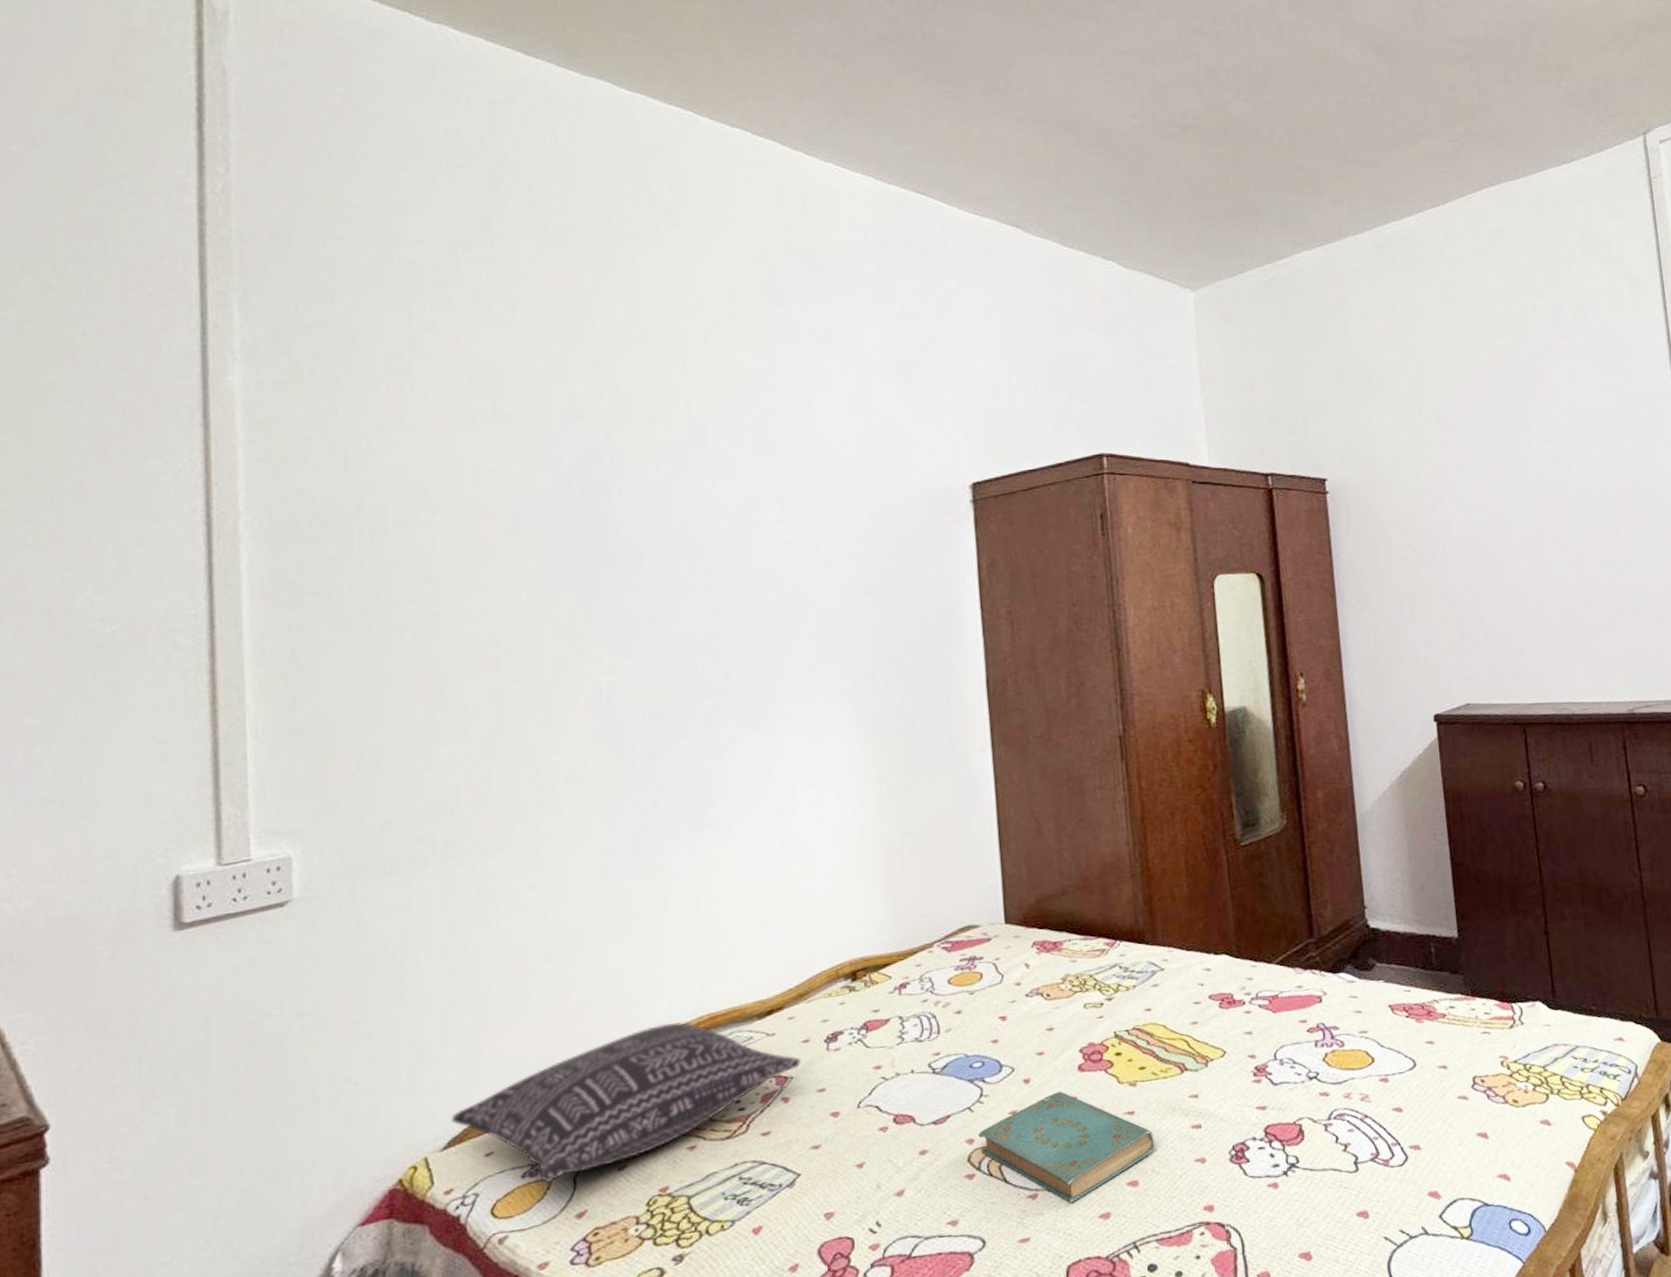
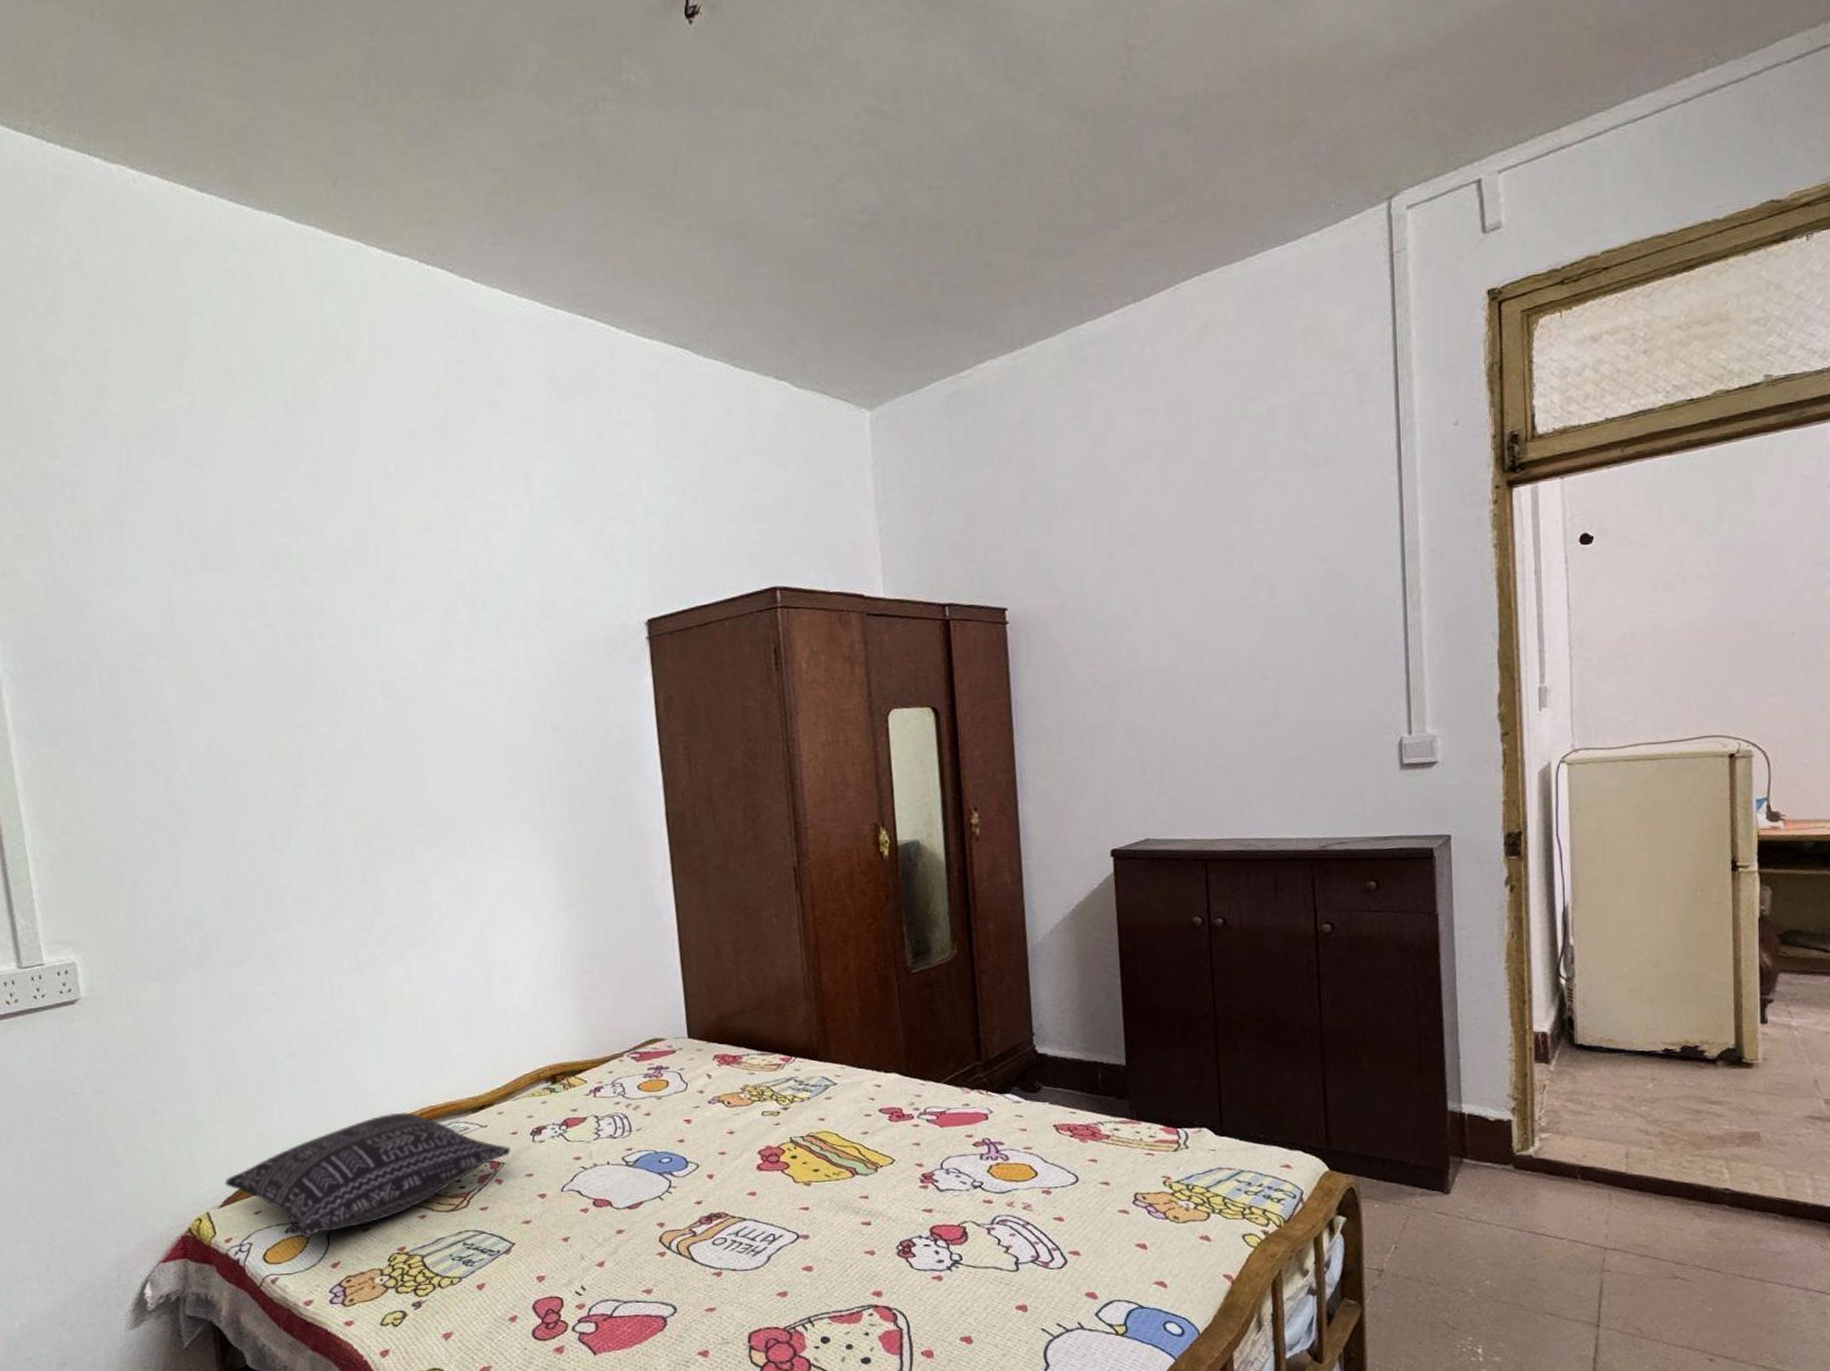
book: present [978,1091,1156,1204] -> none [668,1186,828,1282]

